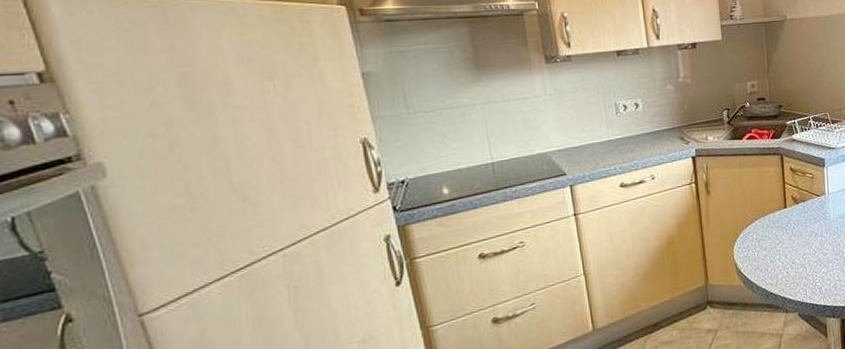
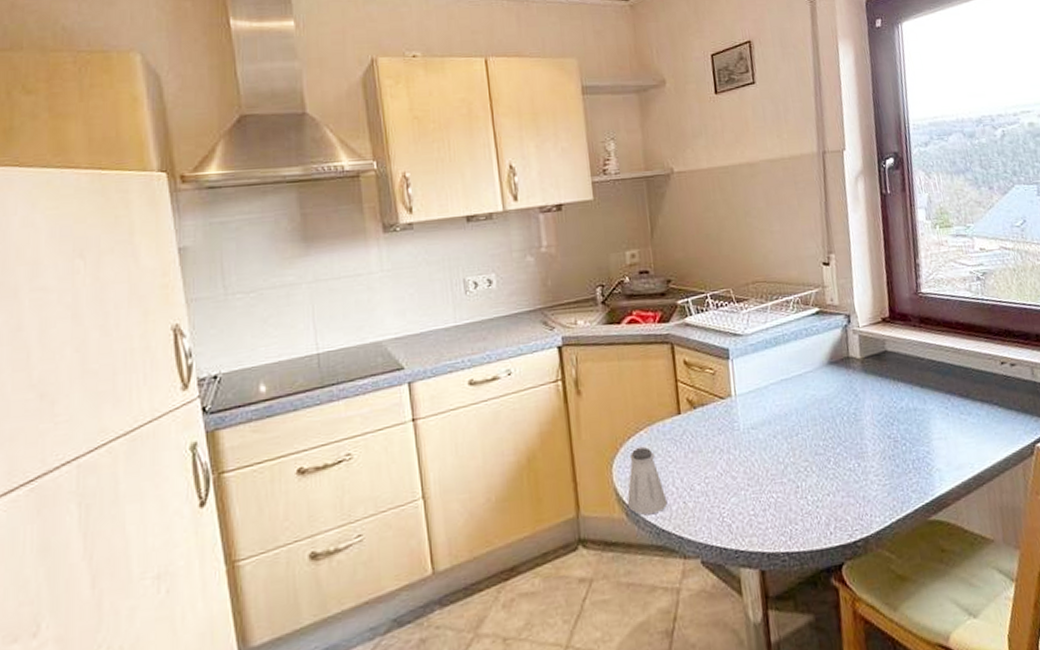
saltshaker: none [744,233,775,283] -> present [627,447,668,515]

